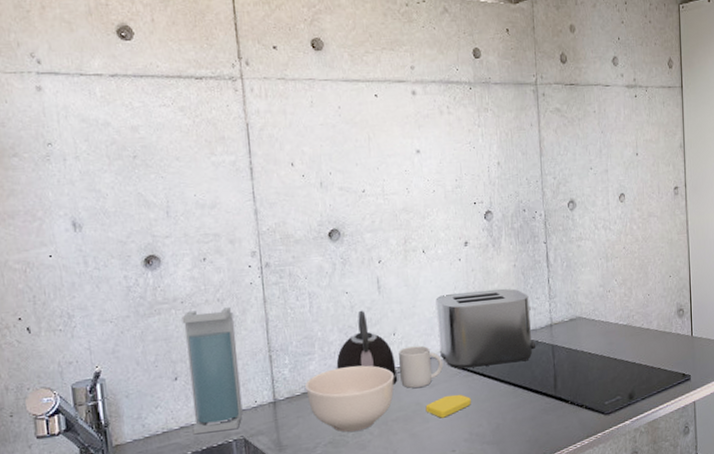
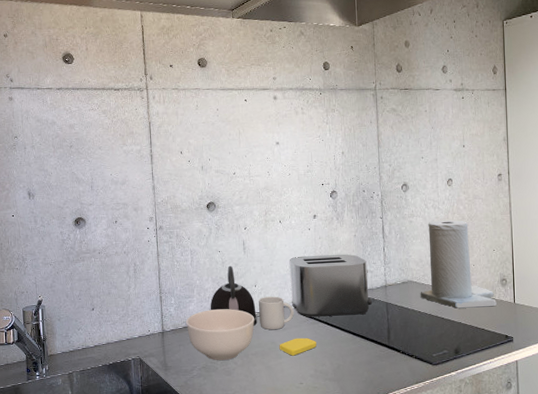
soap dispenser: present [181,307,243,435] -> none [99,258,140,352]
paper towel: none [590,242,673,346] -> present [420,219,497,308]

